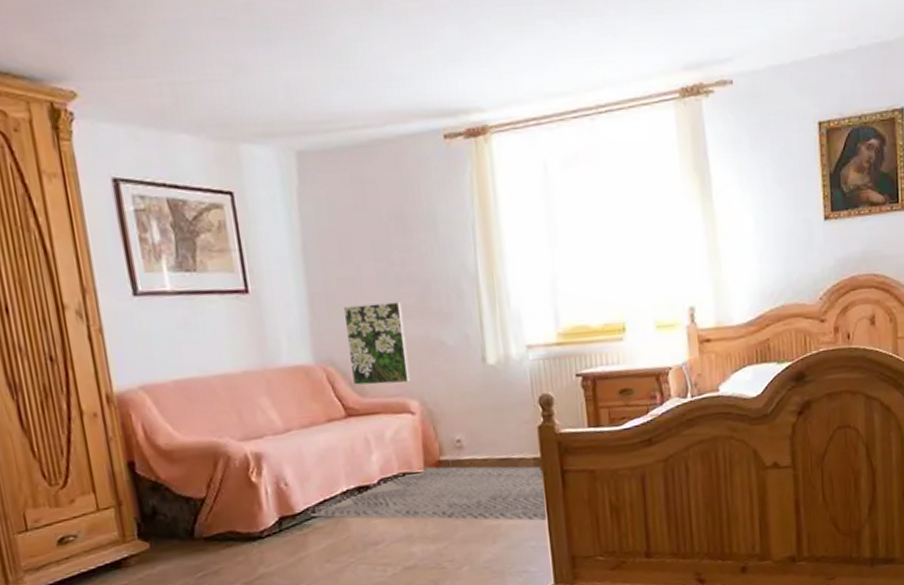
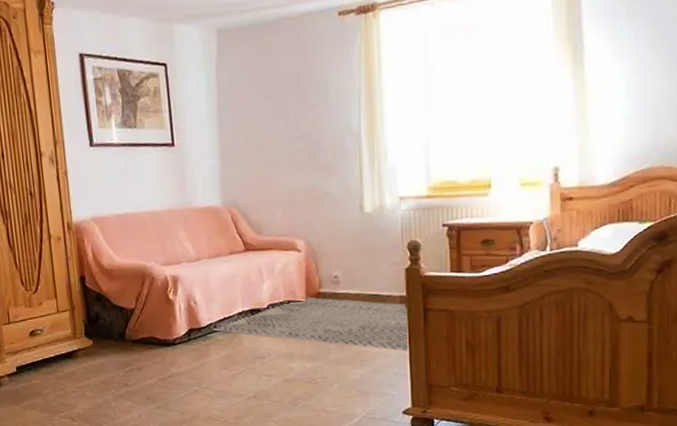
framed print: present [343,302,410,386] -> none [247,156,298,226]

